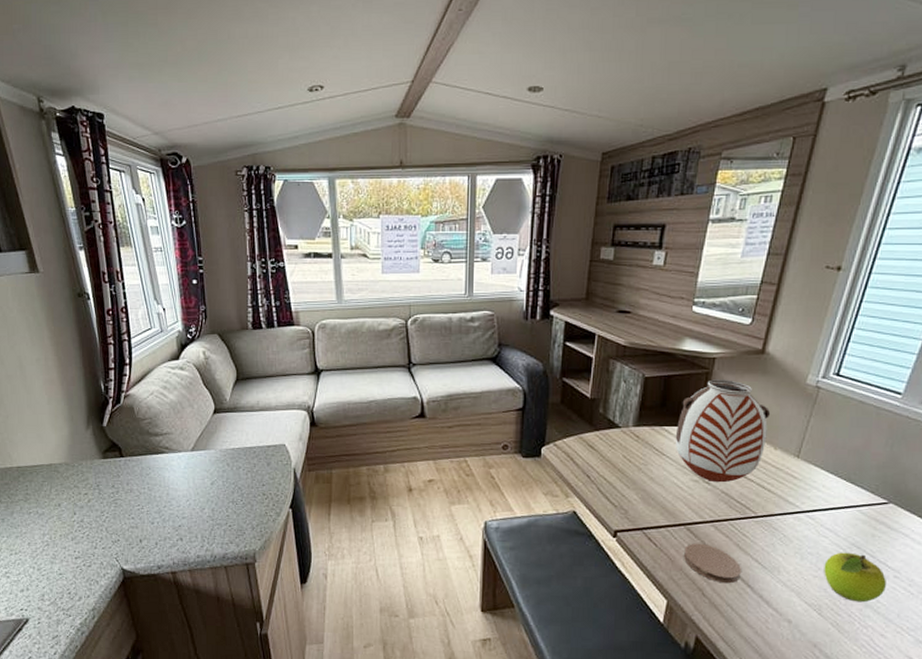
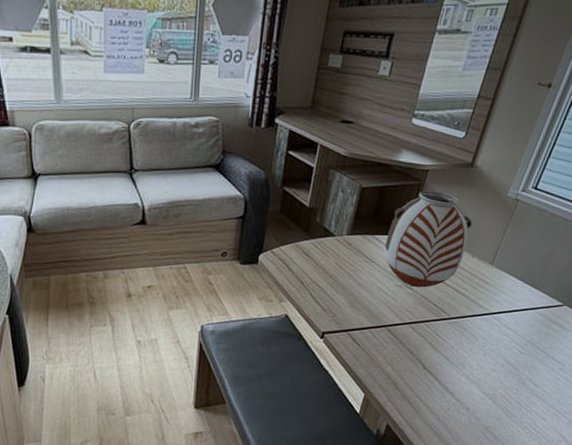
coaster: present [683,543,741,584] -> none [382,342,432,378]
fruit: present [824,552,886,603] -> none [501,348,553,392]

